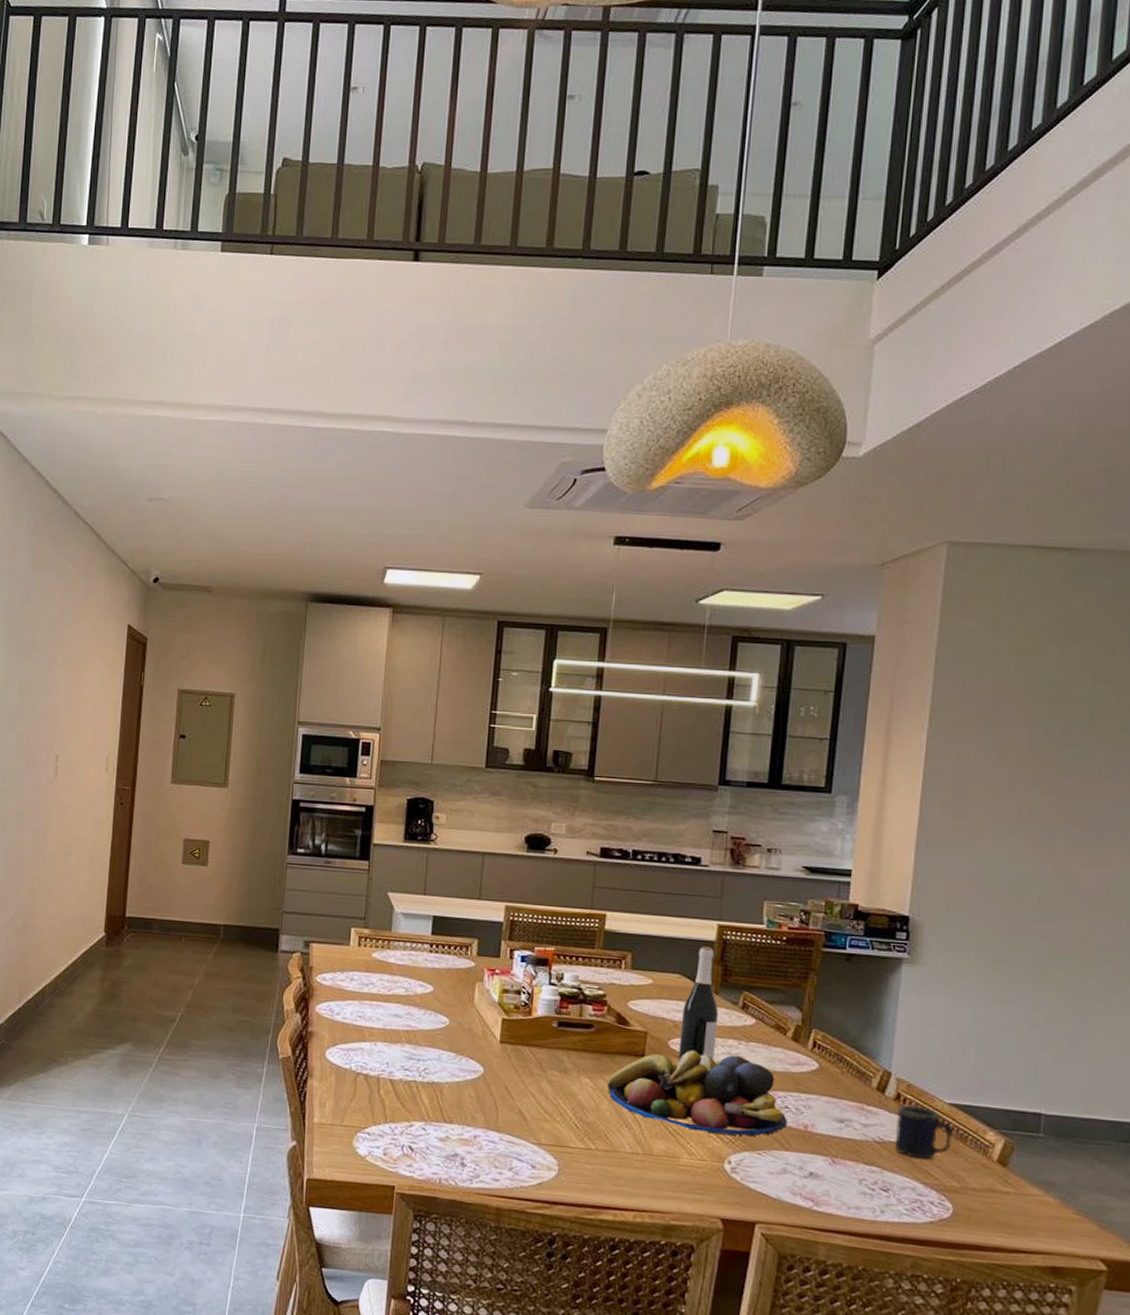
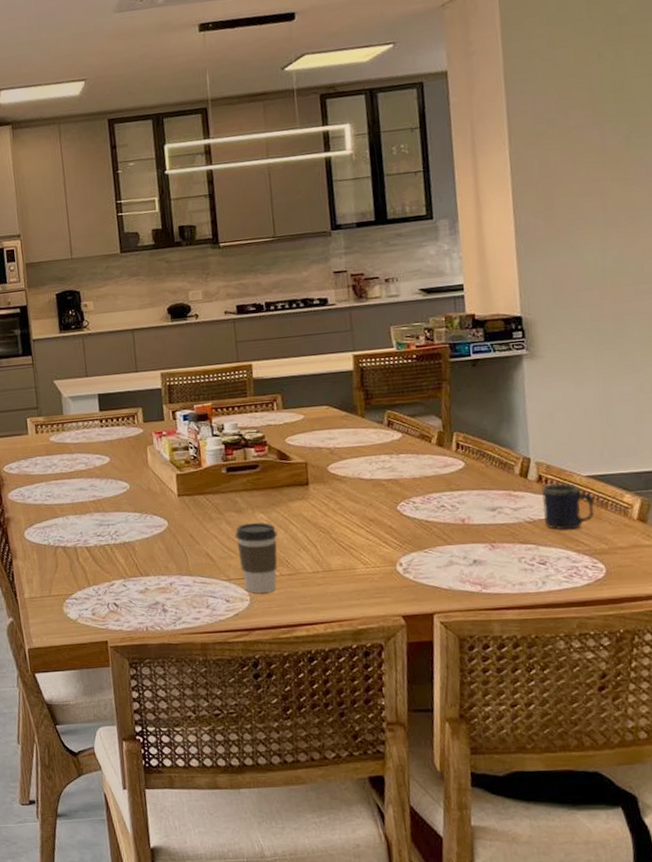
coffee cup: none [554,1086,601,1167] -> present [236,522,278,594]
fruit bowl: present [606,1050,787,1137] -> none [279,468,446,542]
wine bottle: present [678,946,719,1063] -> none [335,376,371,484]

